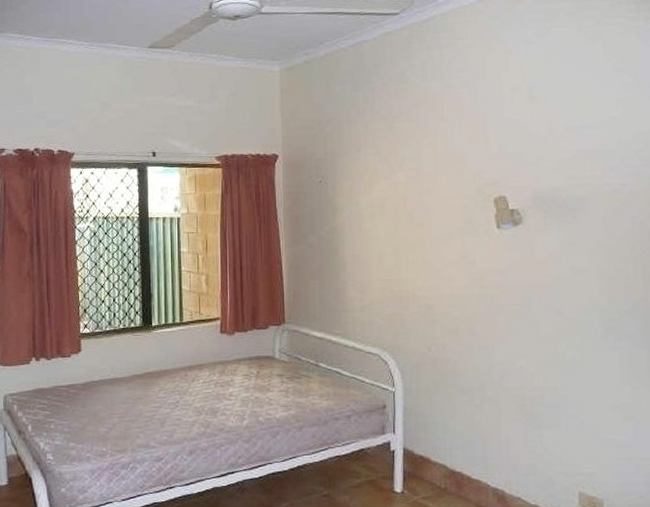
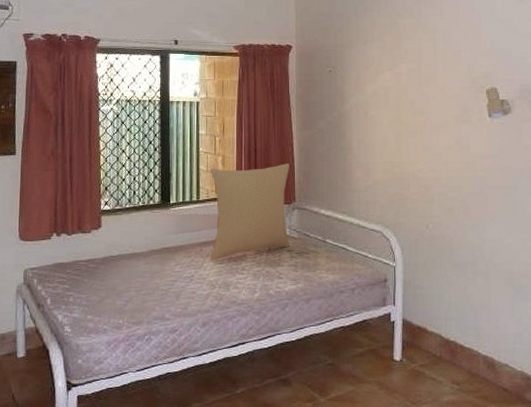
pillow: none [193,282,280,386] -> present [210,163,290,261]

